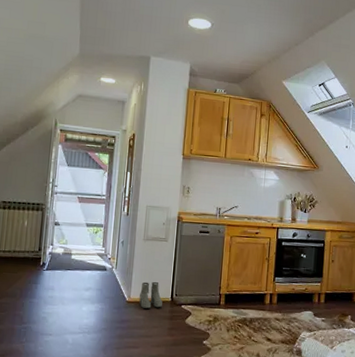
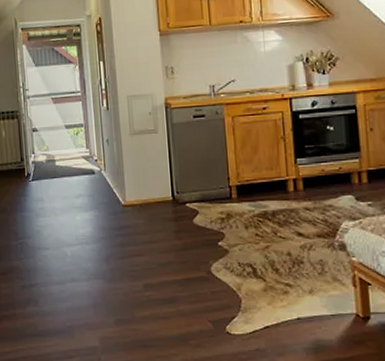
boots: present [139,281,163,309] -> none [136,179,163,211]

